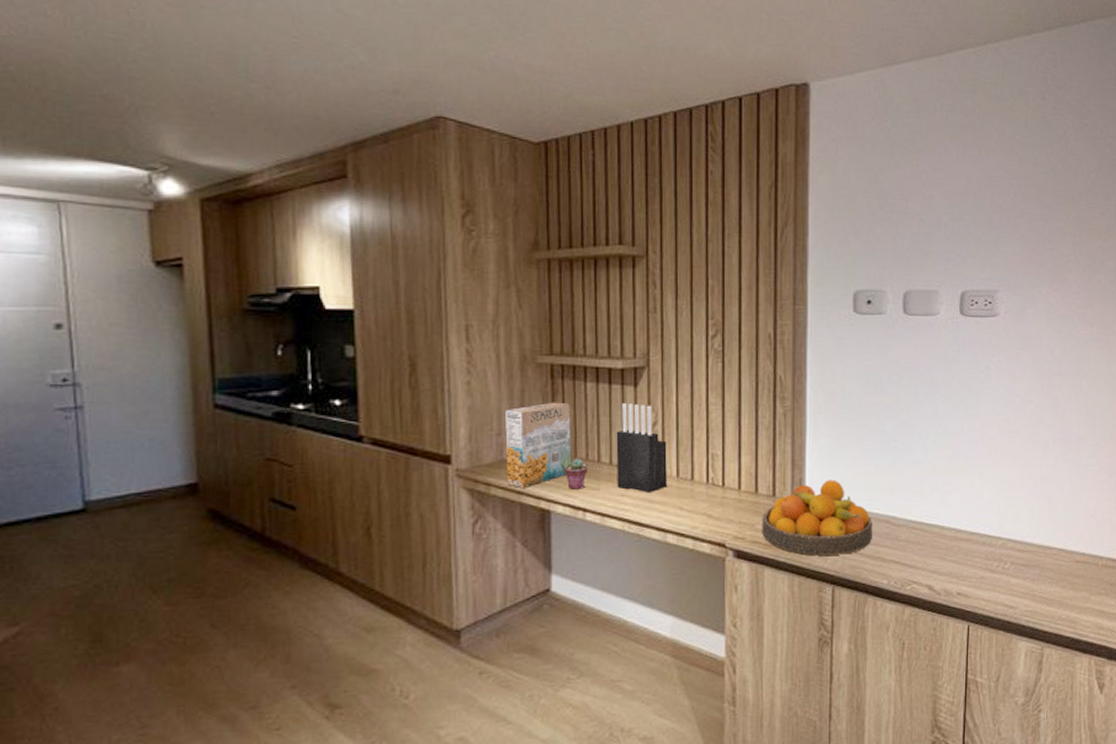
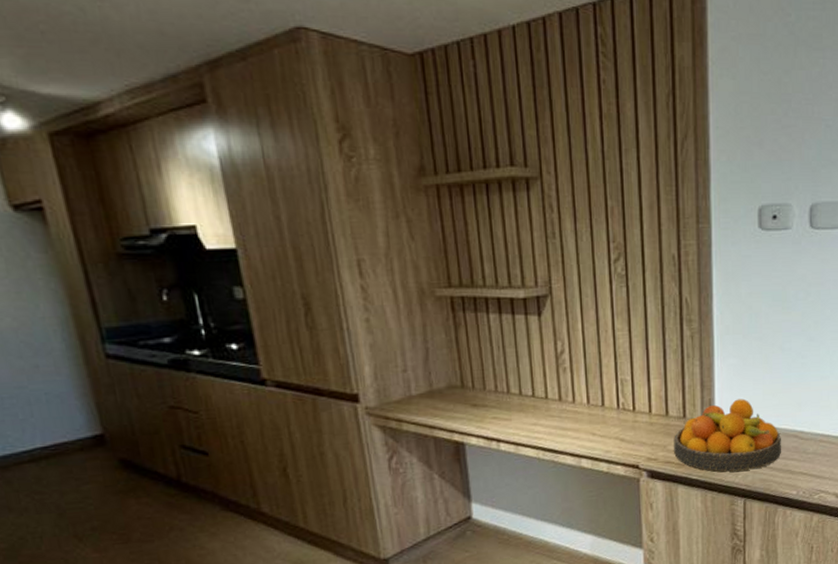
cereal box: present [505,402,572,489] -> none [409,335,482,423]
potted succulent: present [564,459,588,489] -> none [474,391,498,421]
knife block: present [616,402,667,494] -> none [523,332,578,421]

